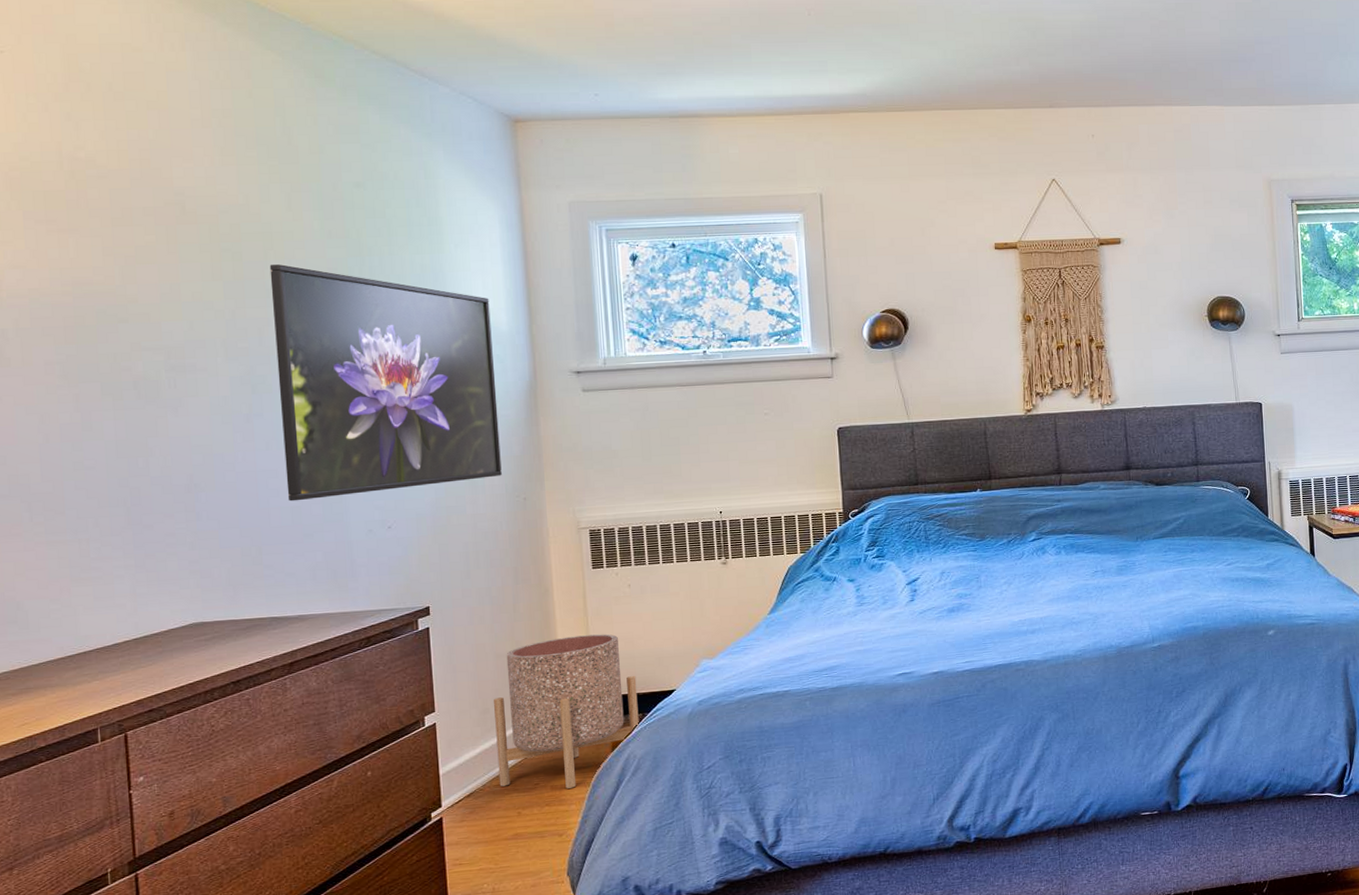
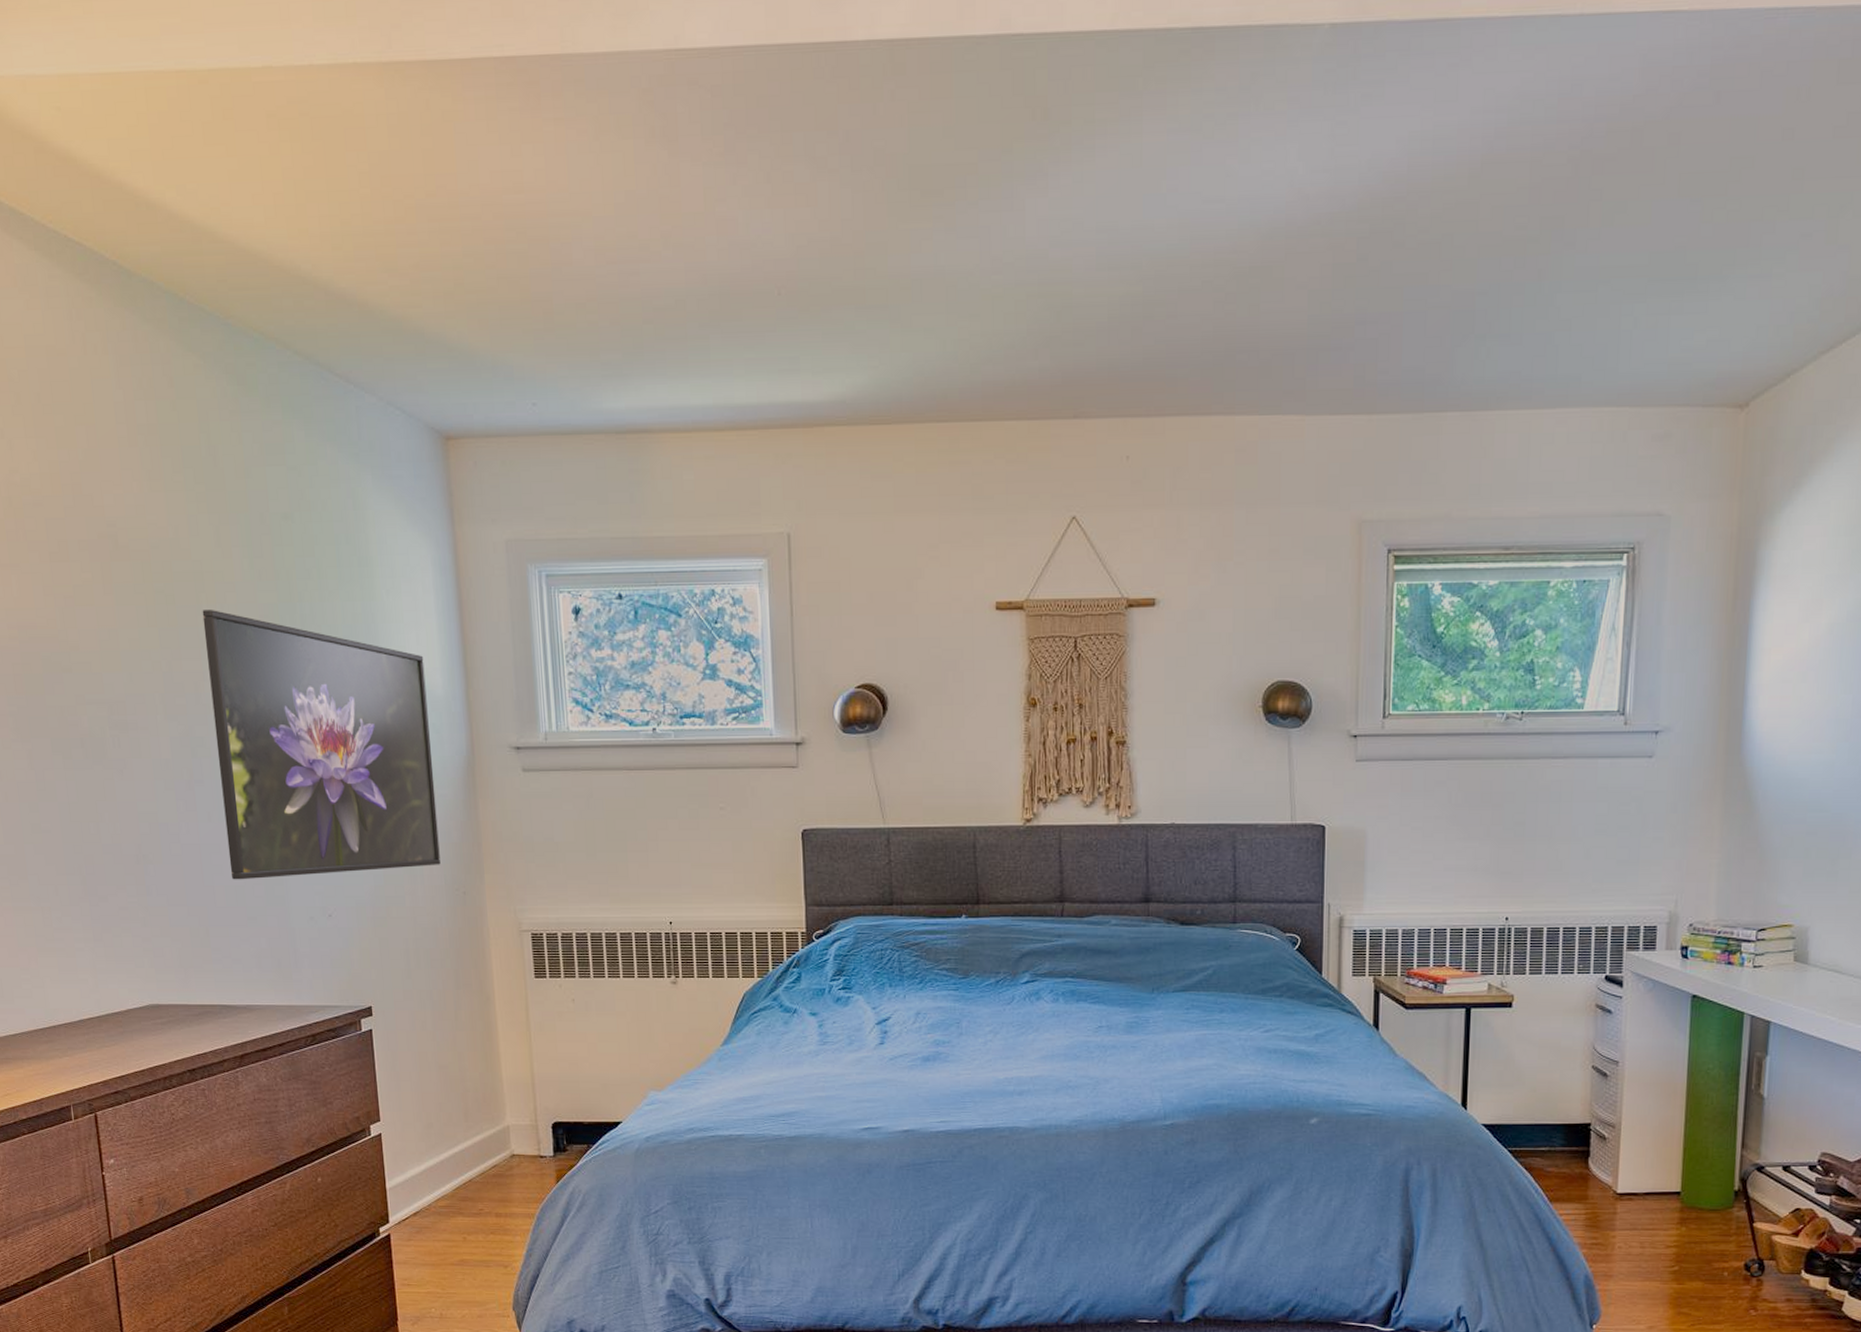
planter: present [494,634,639,789] -> none [437,1052,584,1218]

